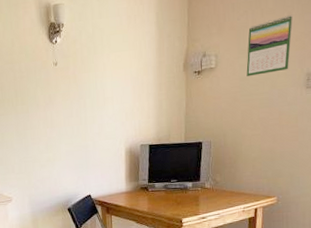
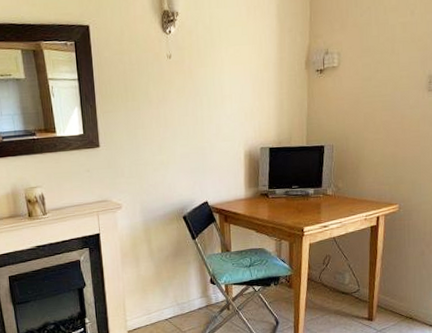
calendar: present [246,14,293,76] -> none [369,13,416,77]

